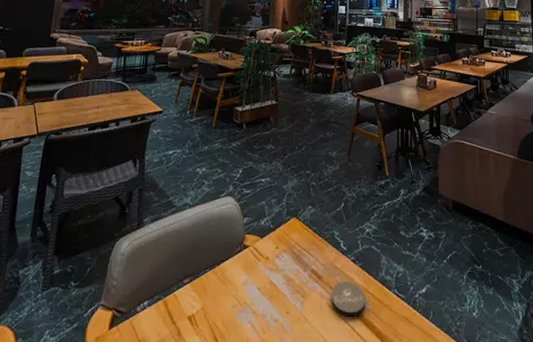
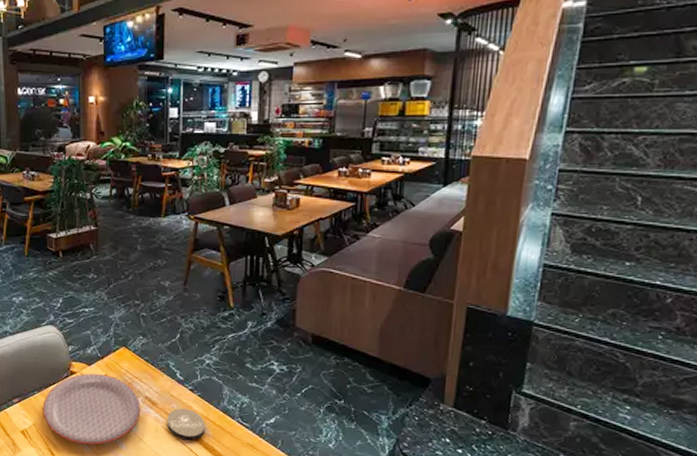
plate: none [212,246,308,330] -> present [42,373,141,445]

